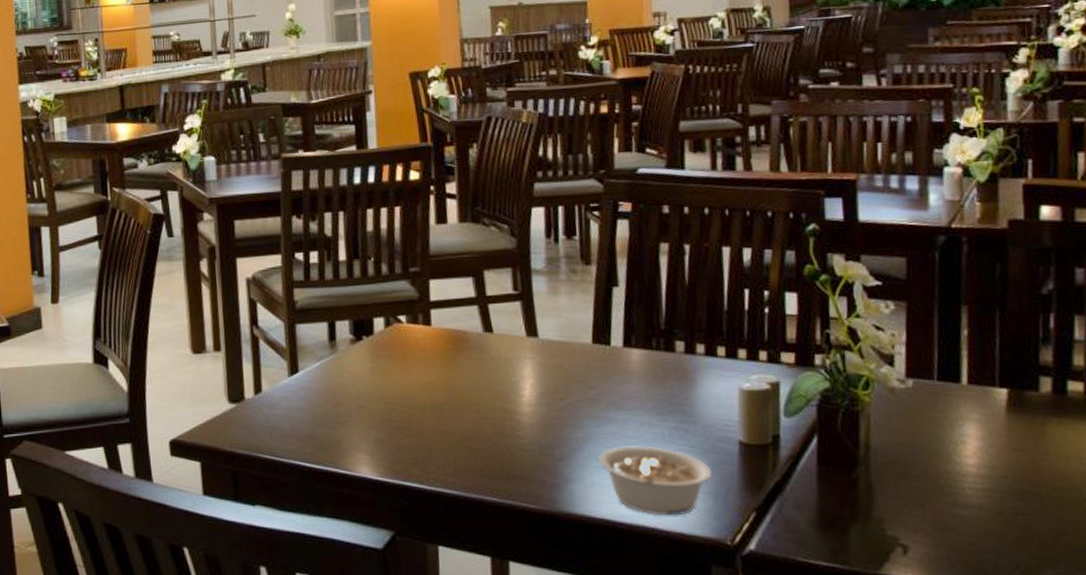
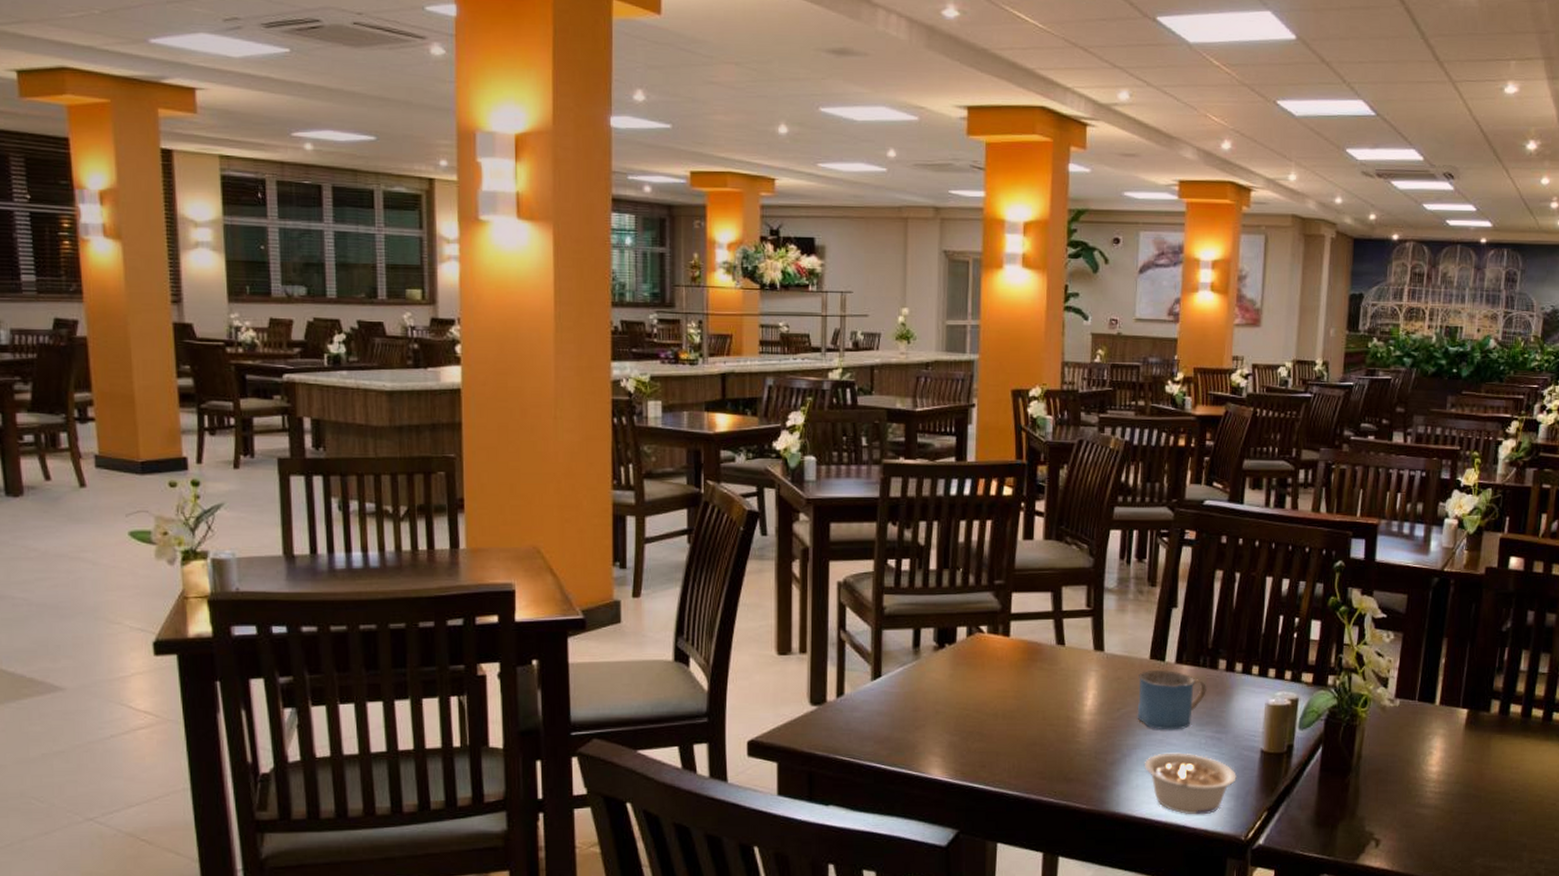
mug: none [581,355,664,421] -> present [1137,670,1207,730]

